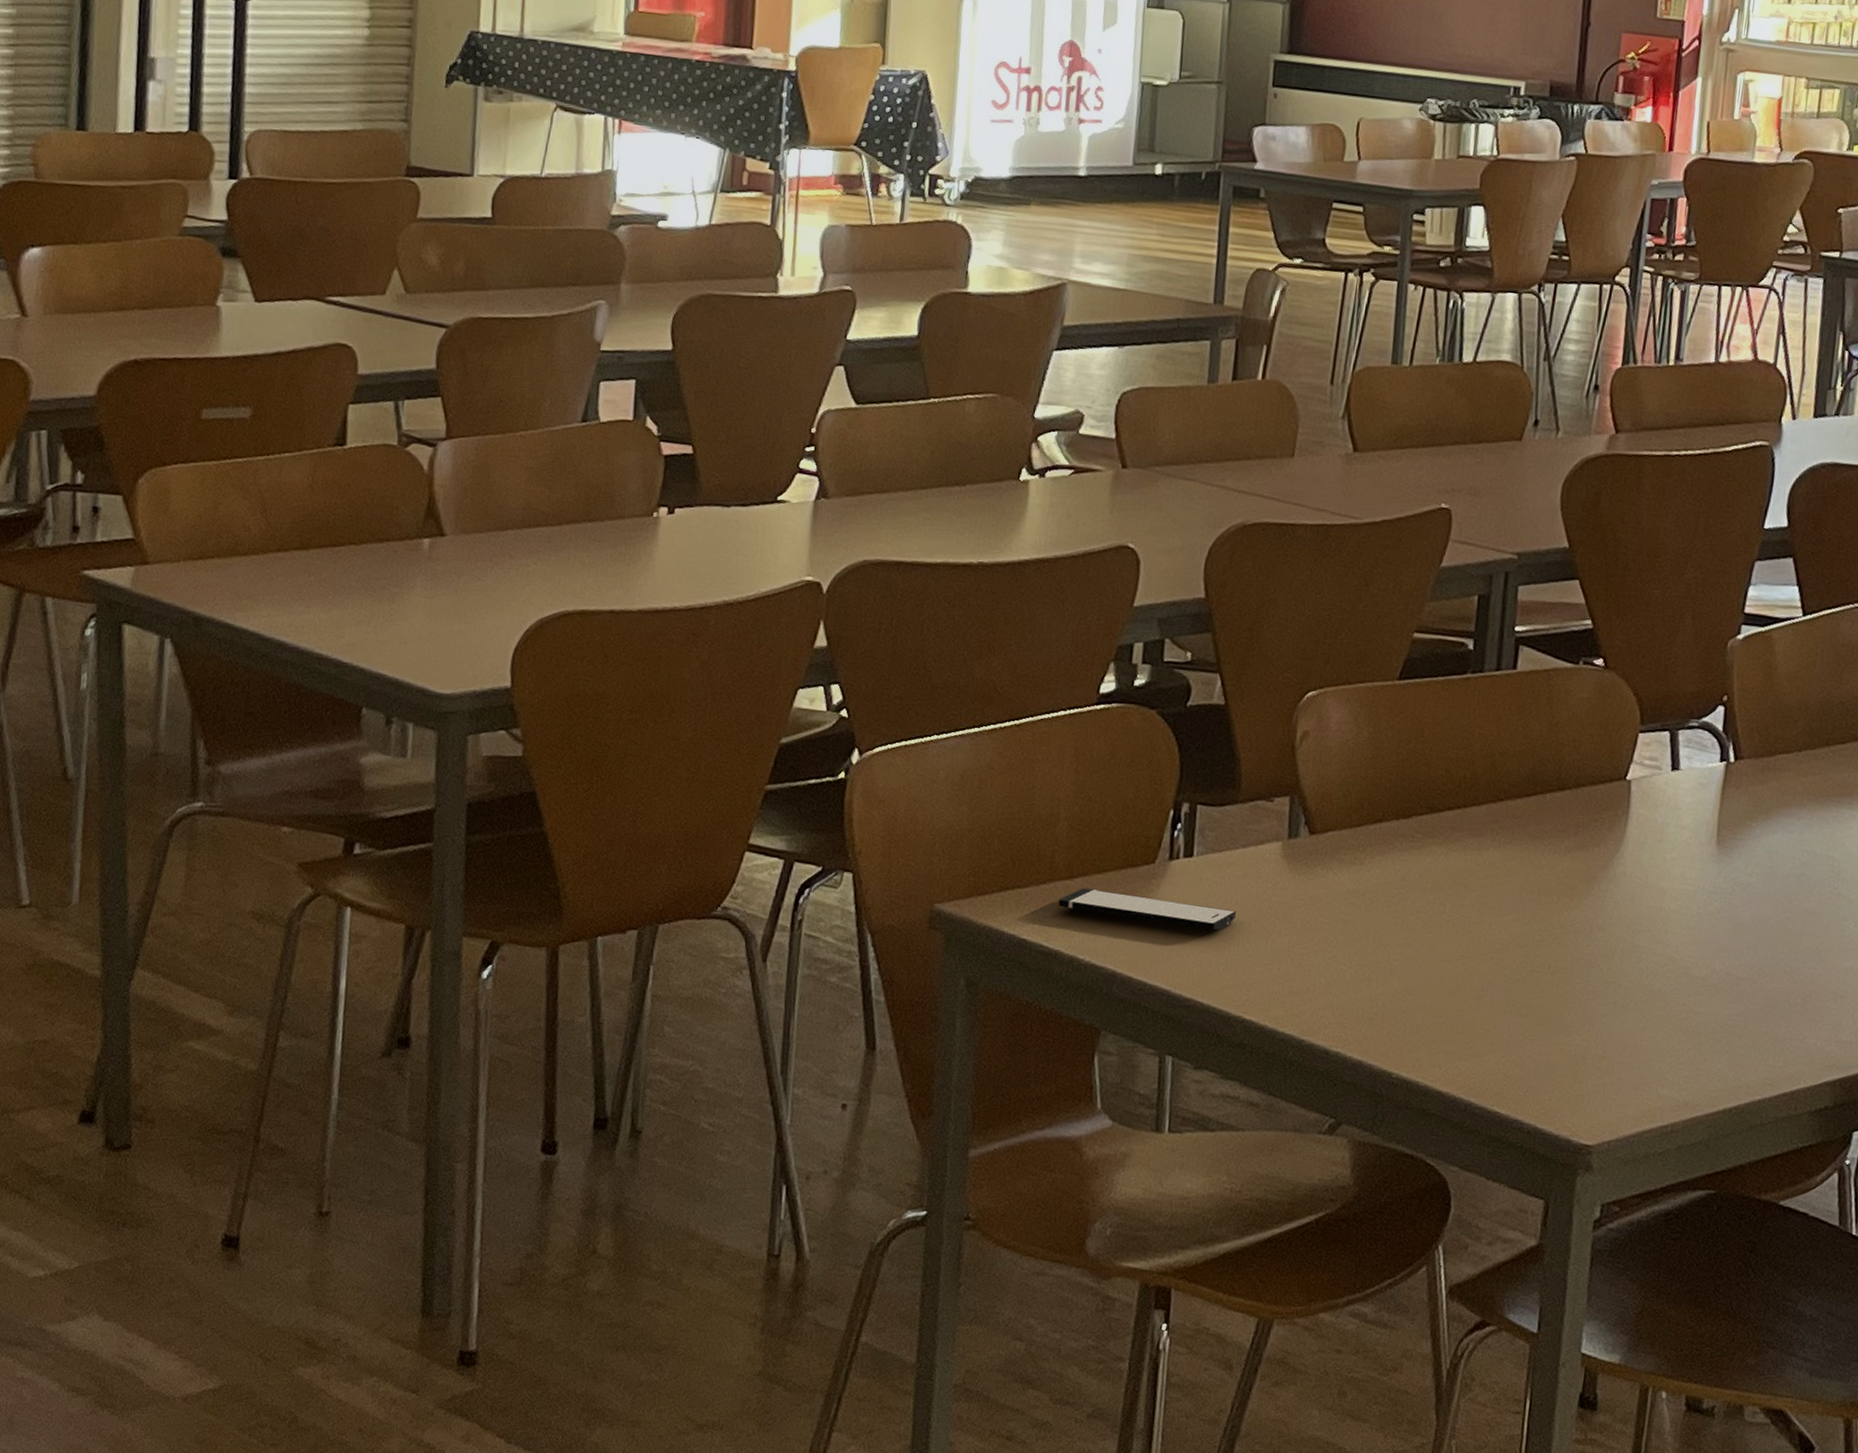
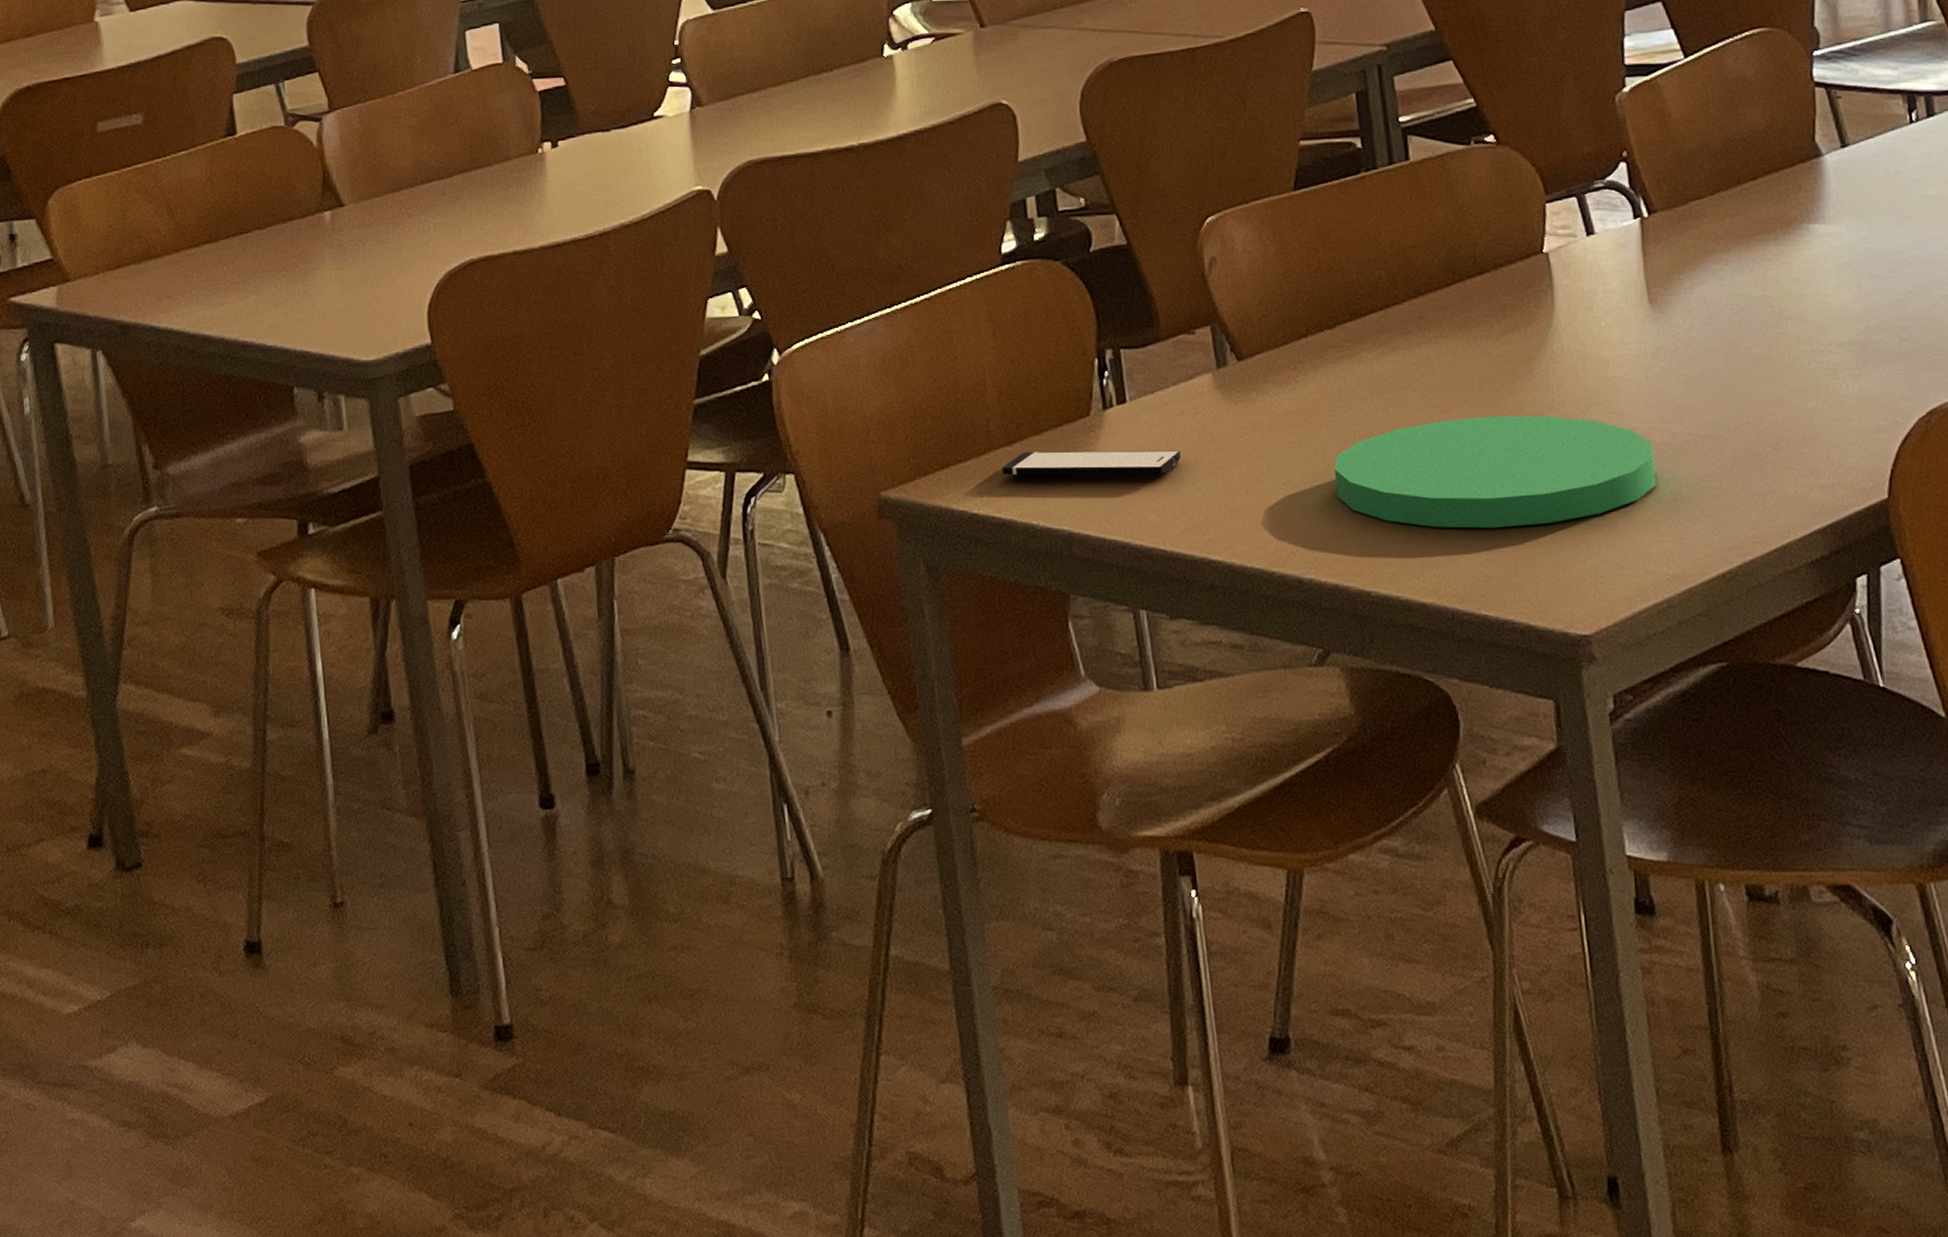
plate: none [1379,923,1690,1036] -> present [1333,415,1657,529]

